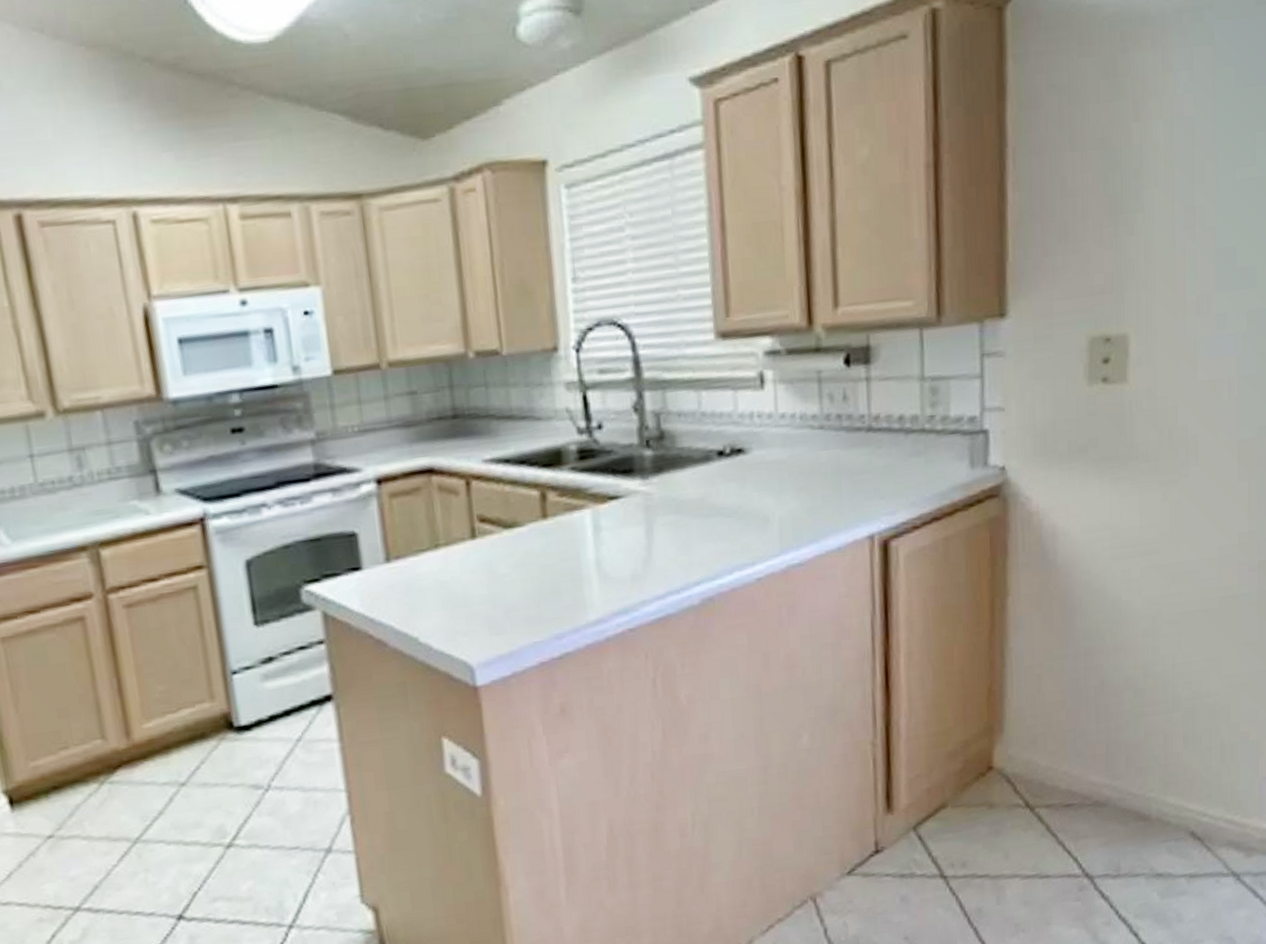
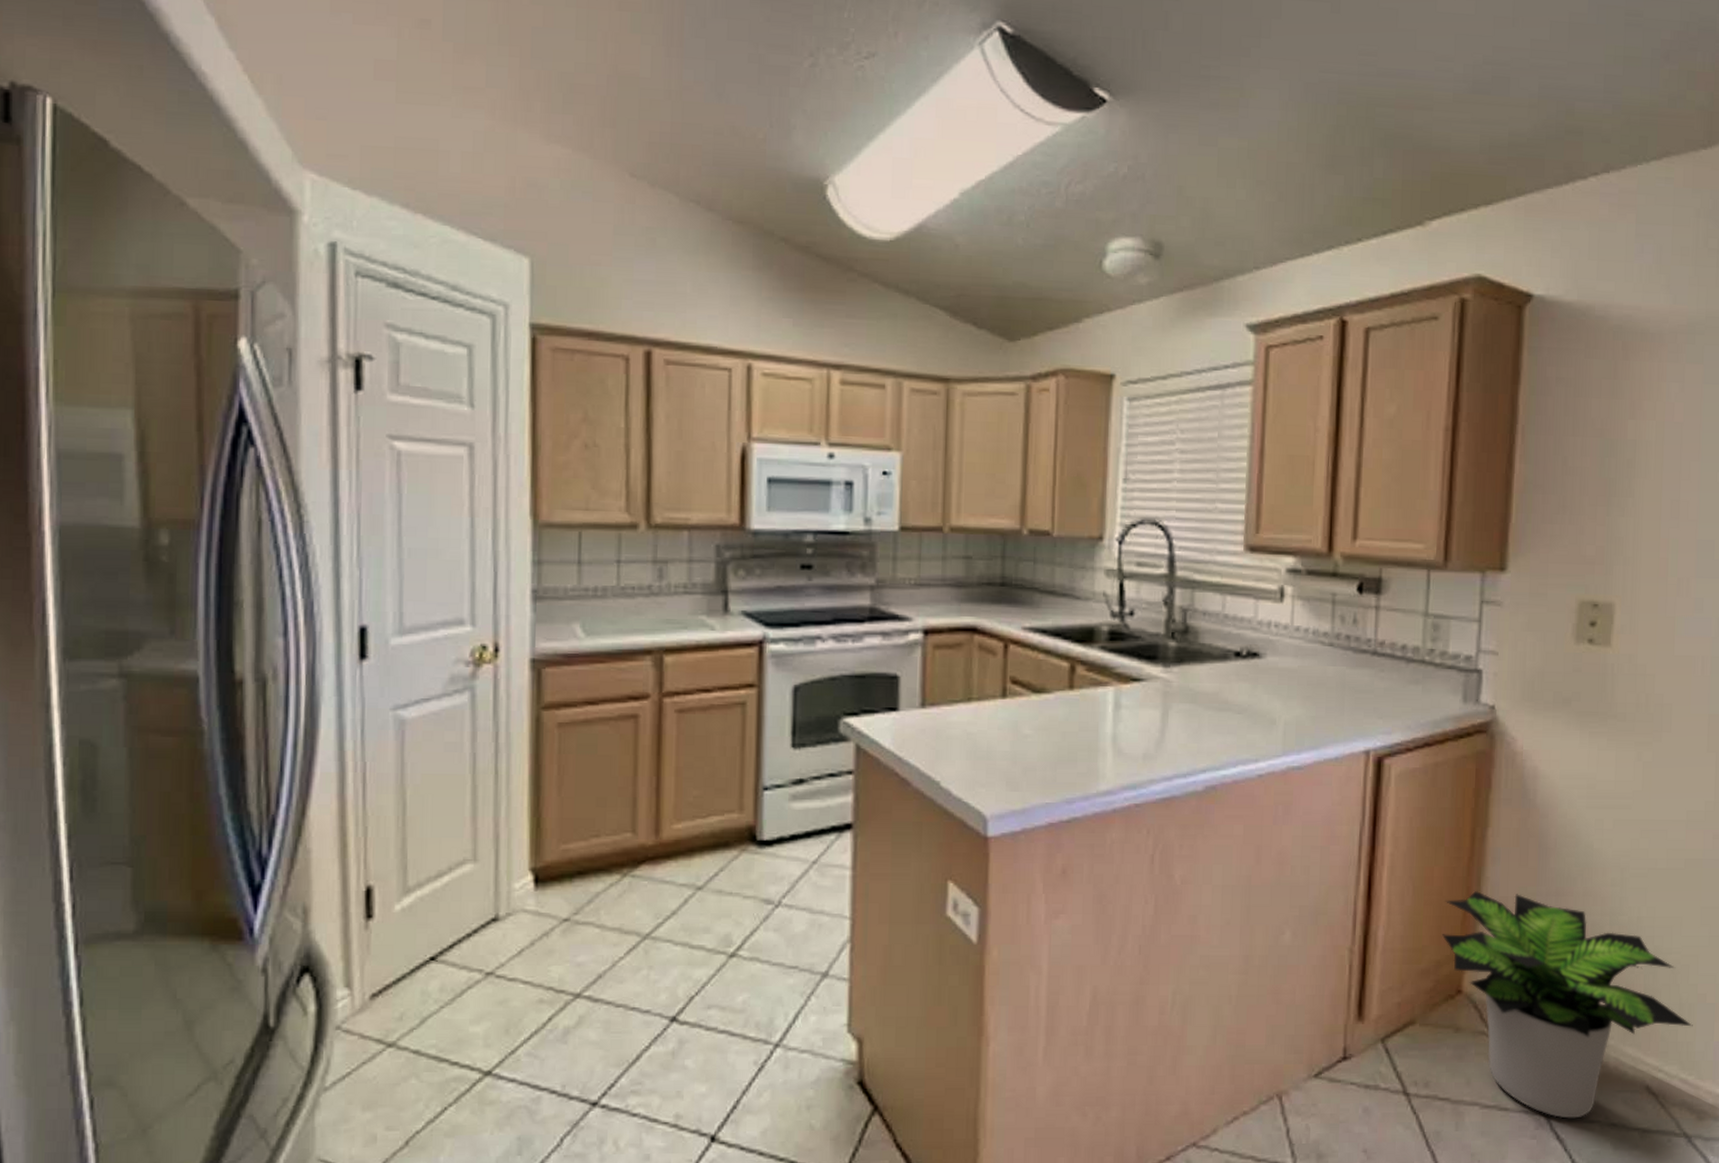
potted plant: none [968,660,1236,877] -> present [1442,891,1693,1119]

